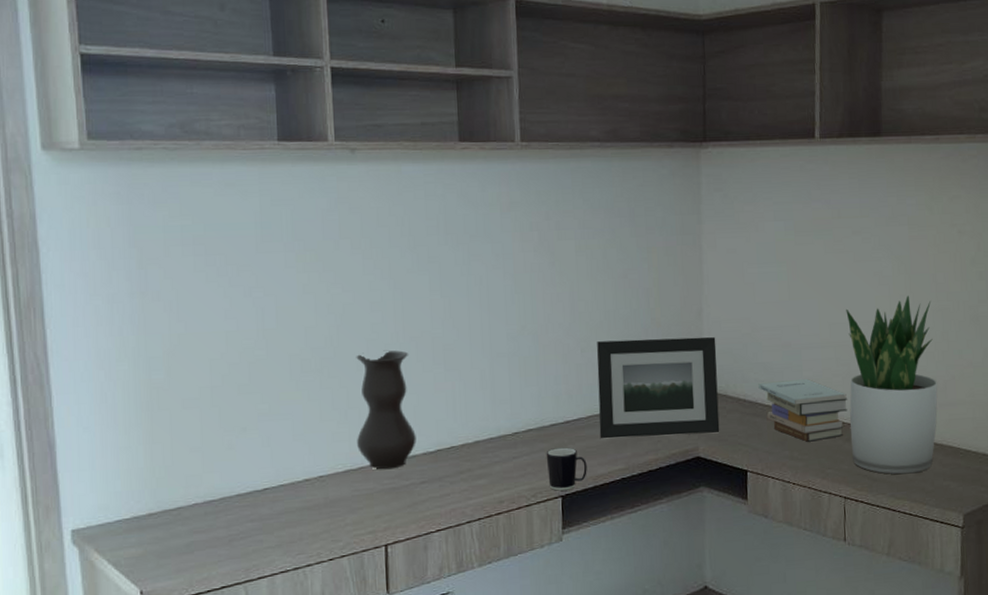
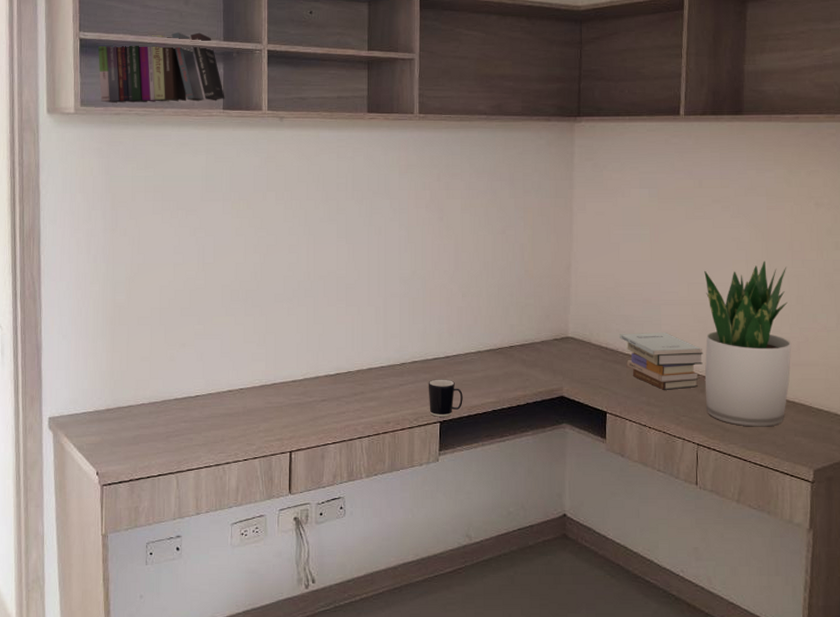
books: none [105,45,280,136] -> present [97,32,225,104]
vase: present [356,350,416,470] -> none [272,286,320,387]
picture frame: present [596,336,720,439] -> none [475,288,583,376]

